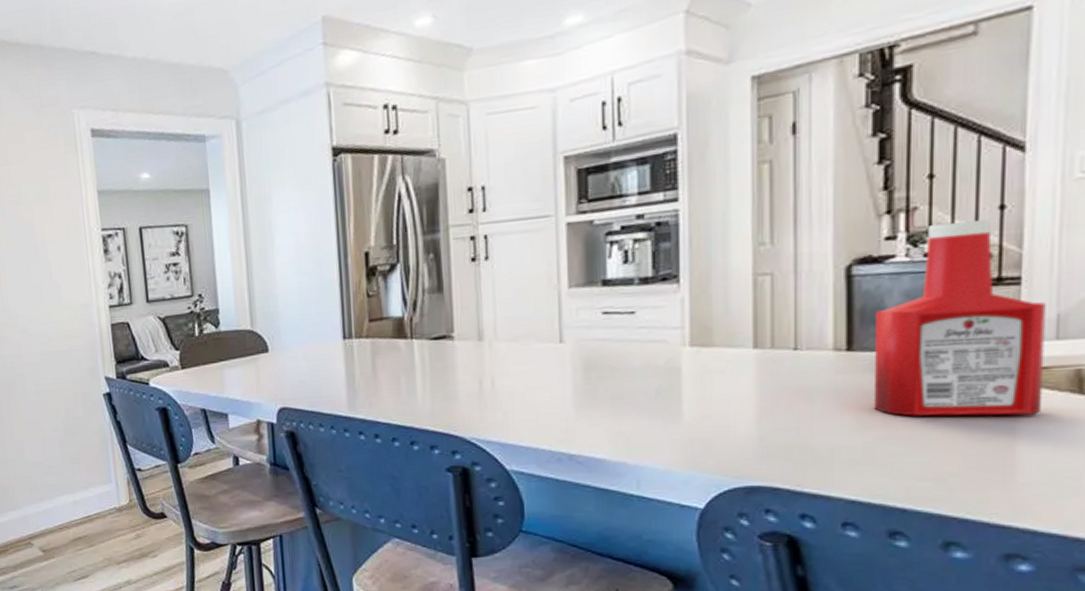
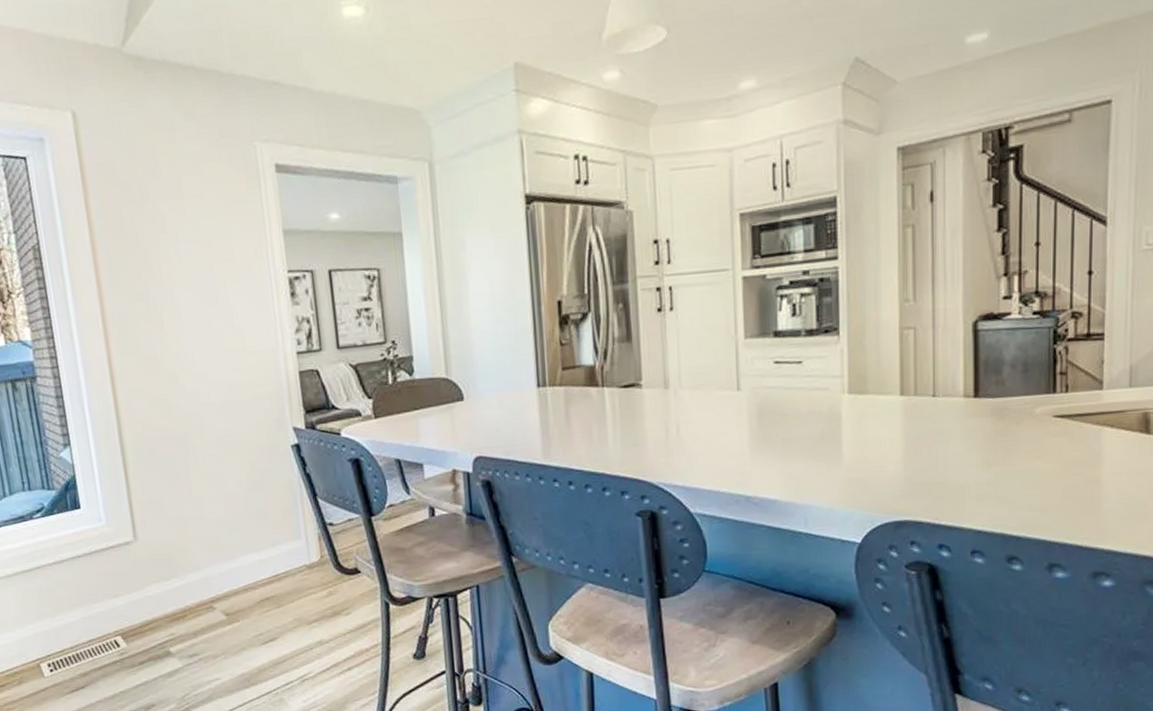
ketchup bottle: present [873,220,1046,417] -> none [995,283,1122,455]

